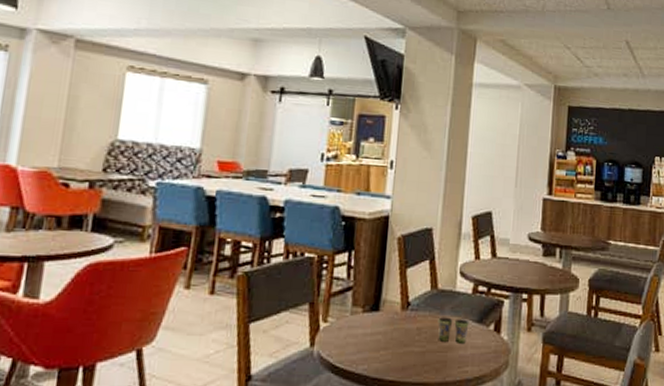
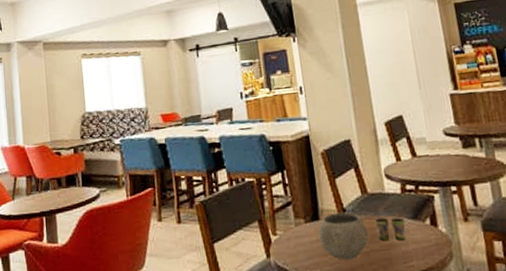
bowl: none [374,305,429,358] -> present [318,212,369,260]

